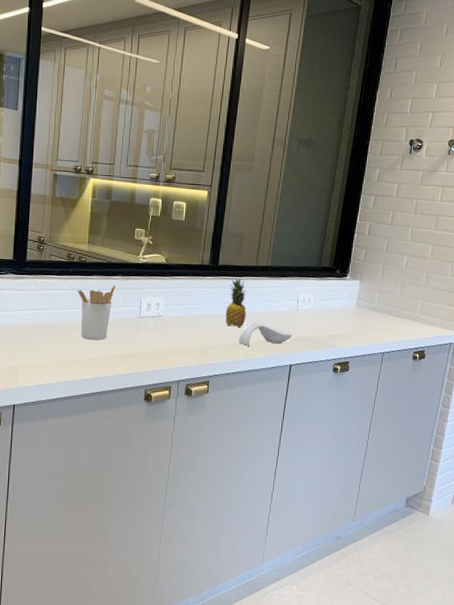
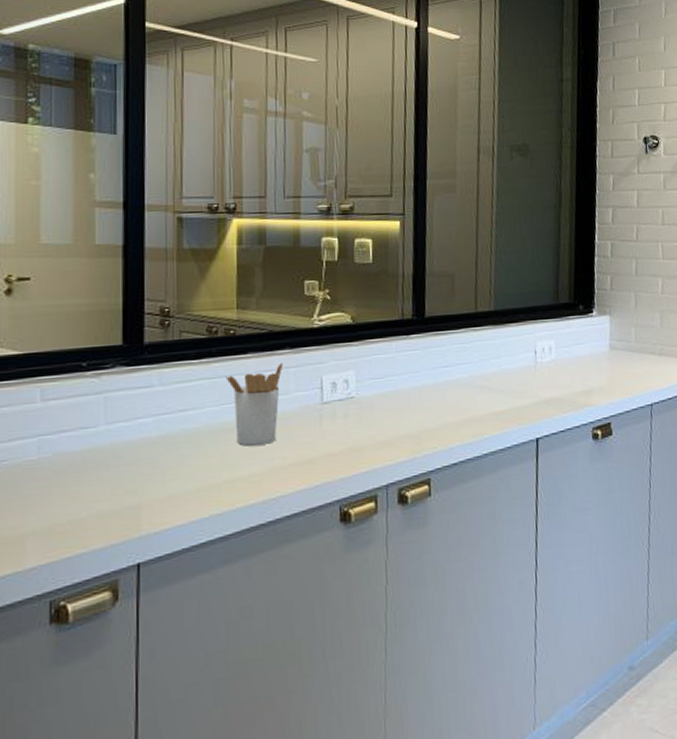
fruit: present [225,278,246,327] -> none [442,332,470,398]
spoon rest: present [238,323,292,346] -> none [463,389,534,422]

